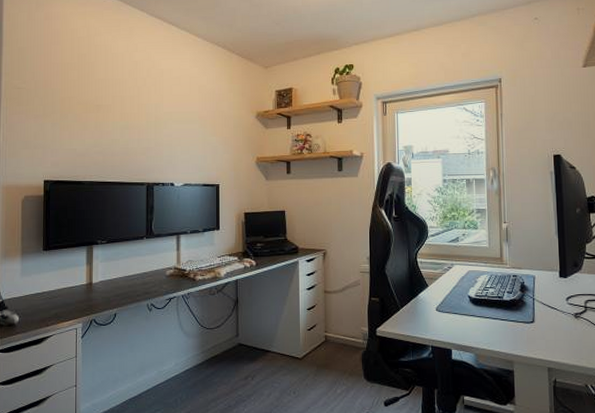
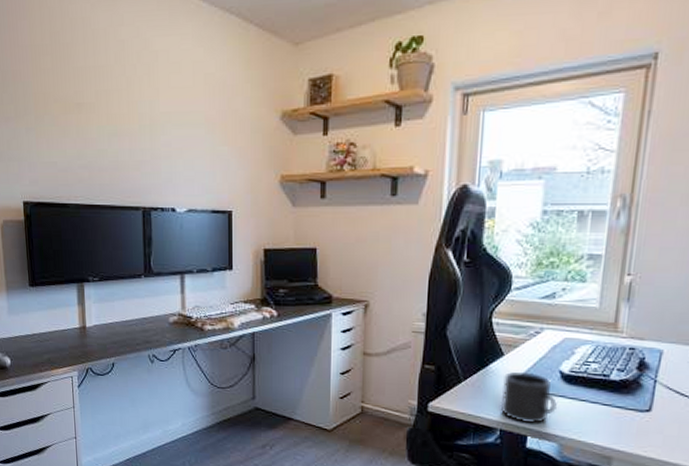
mug: none [429,298,470,340] -> present [500,371,557,424]

